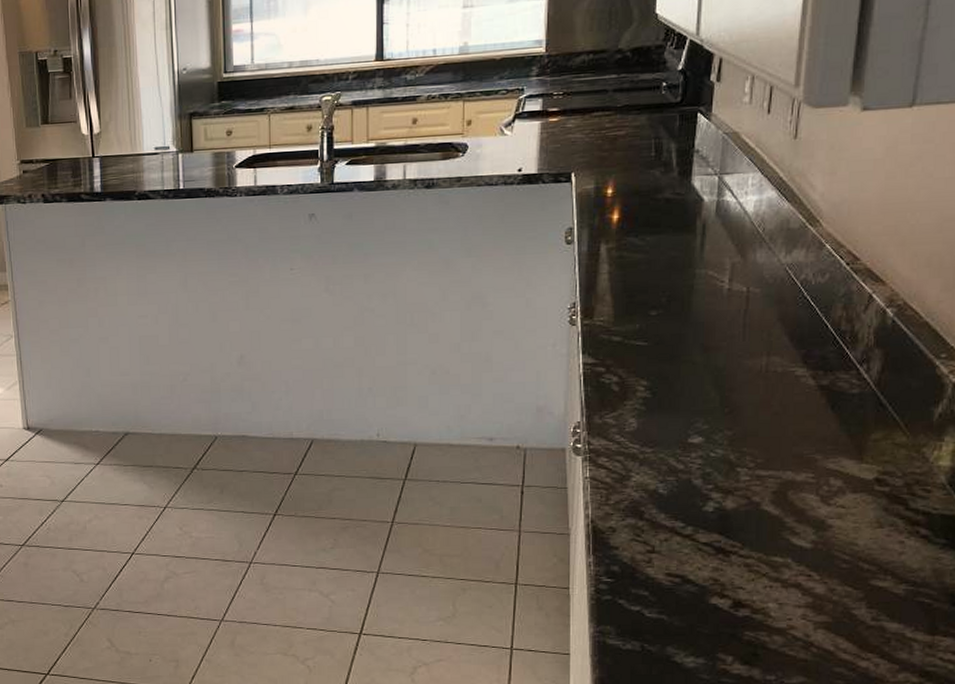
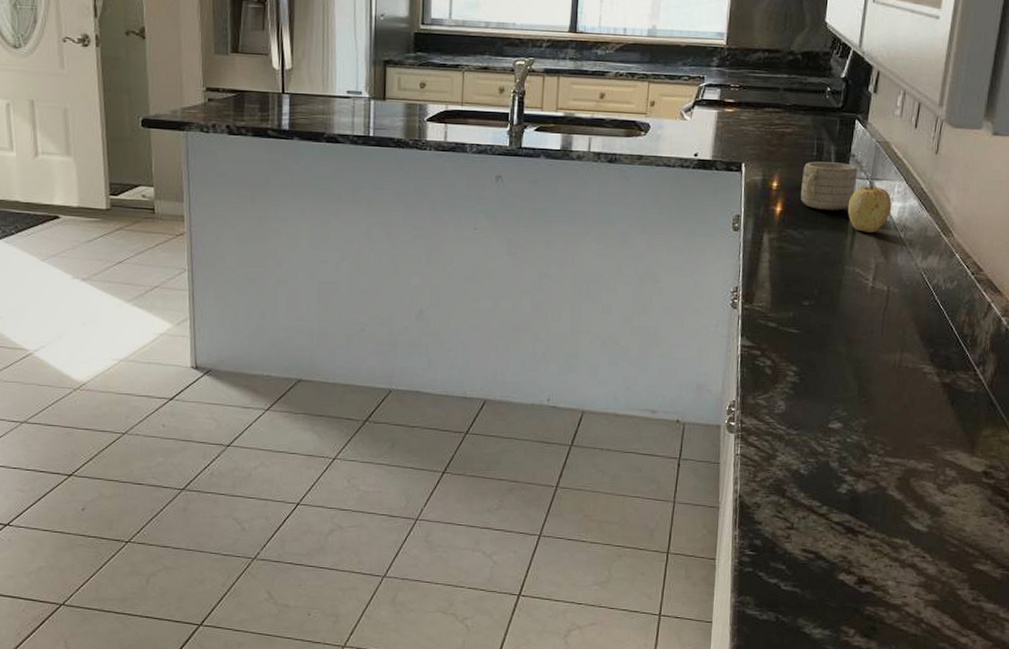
mug: none [640,160,704,213] -> present [801,161,858,210]
apple: none [694,180,747,232] -> present [847,185,892,233]

